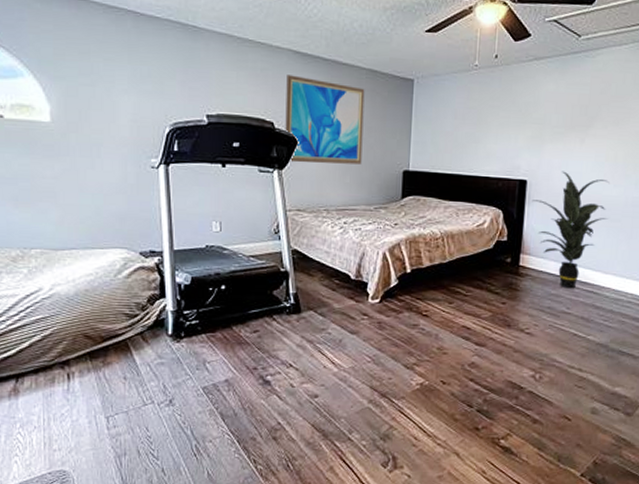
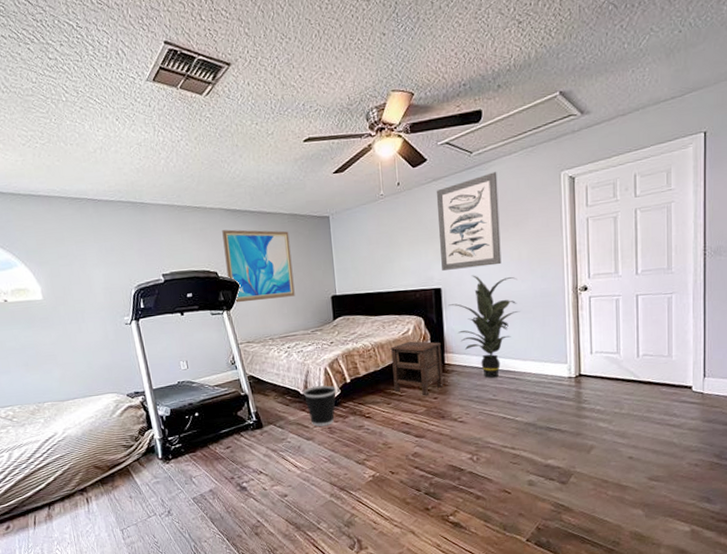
wastebasket: none [354,272,394,320] -> present [302,385,337,427]
nightstand: none [459,234,519,299] -> present [390,341,443,396]
wall art: none [531,61,604,164] -> present [436,172,502,271]

